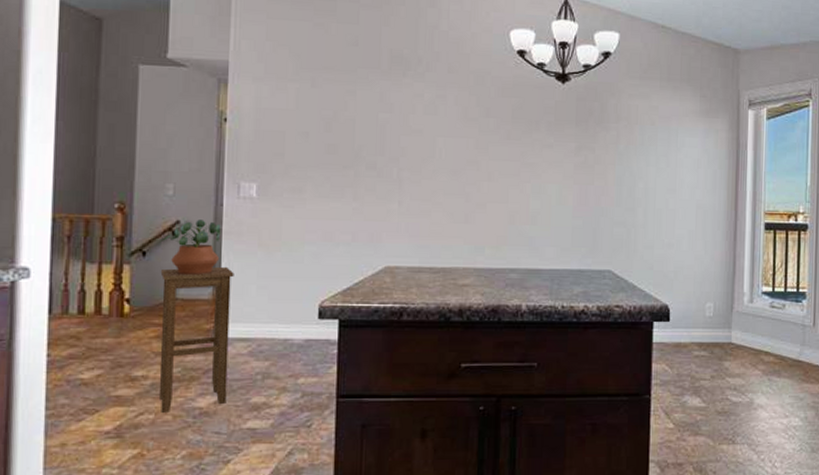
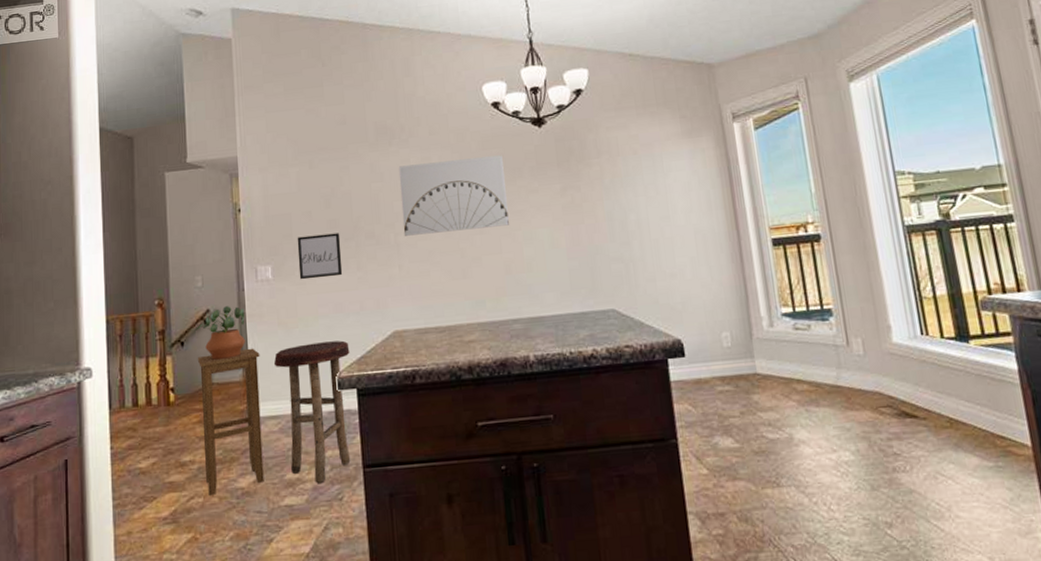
stool: none [249,269,336,410] -> present [273,340,351,484]
wall art: none [287,157,338,204] -> present [297,233,343,280]
wall art: none [408,100,521,176] -> present [398,155,509,236]

